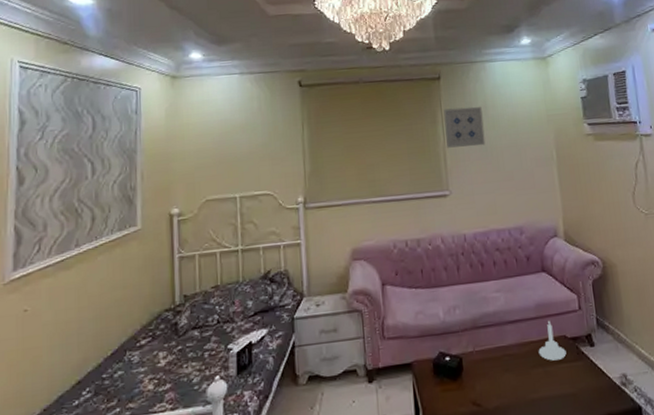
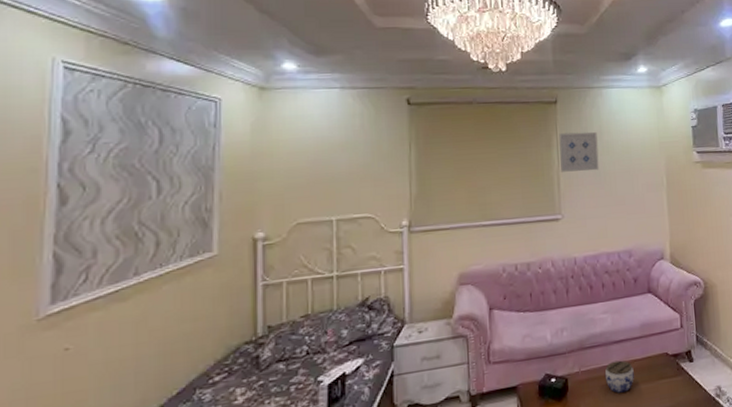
jar: none [499,341,531,376] -> present [604,360,634,393]
candle holder: present [538,320,567,361] -> none [641,339,667,378]

